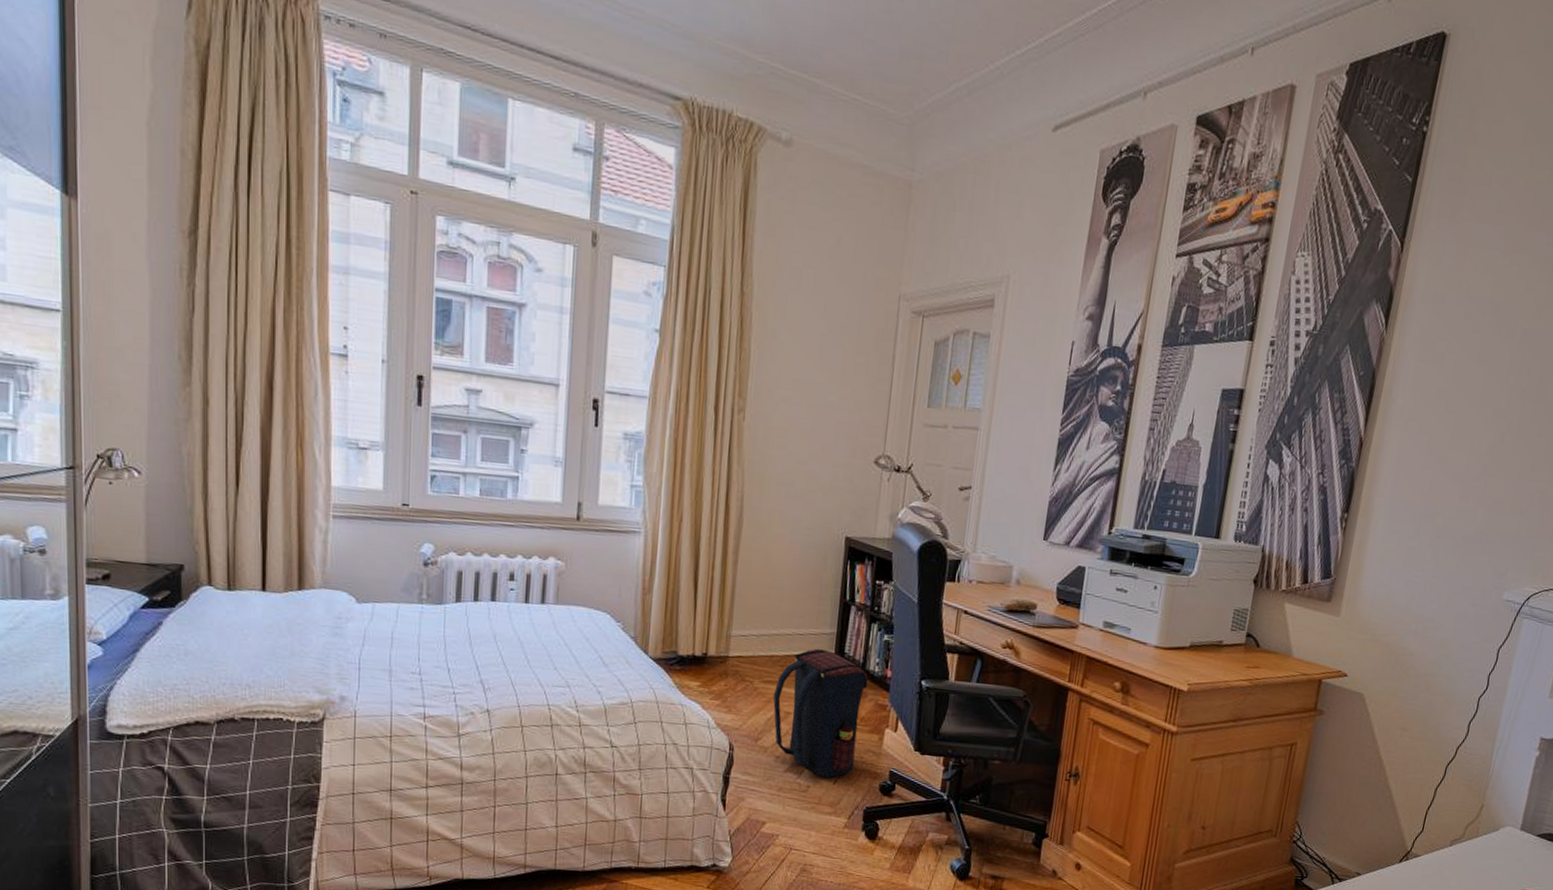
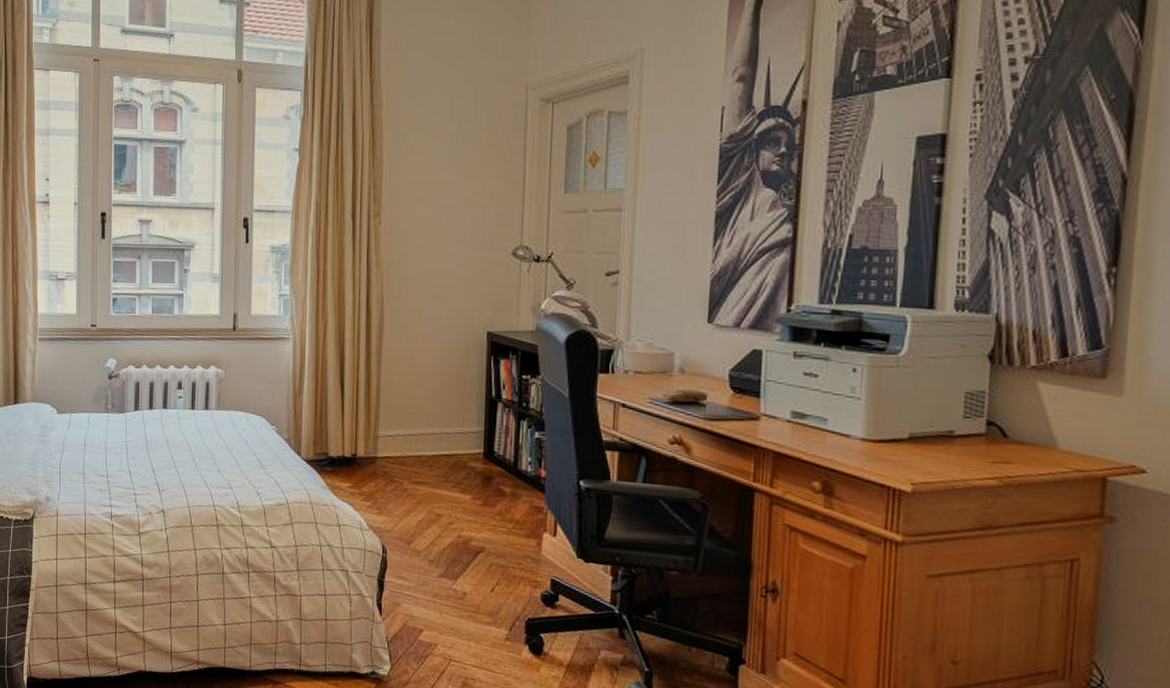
satchel: present [773,648,869,777] -> none [423,447,521,585]

